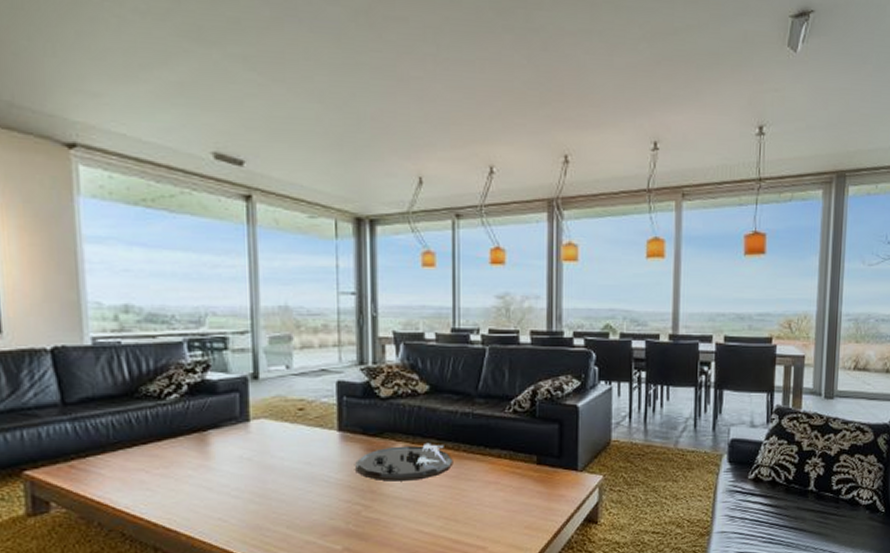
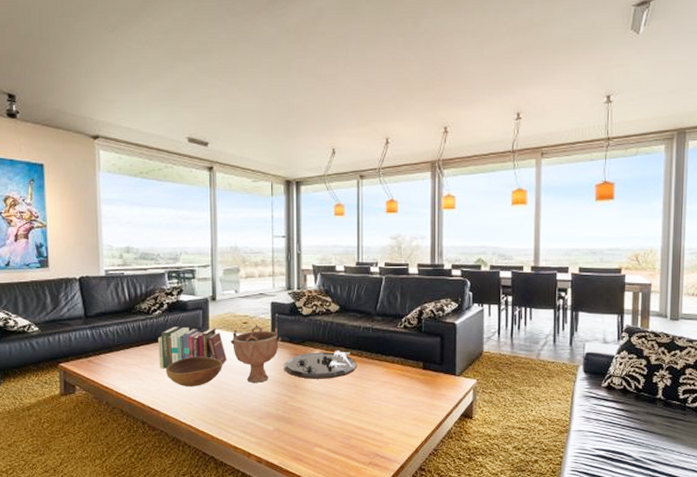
books: none [174,415,276,474] -> present [157,326,227,369]
bowl: none [186,456,269,497] -> present [165,357,222,386]
decorative bowl: none [280,410,351,489] -> present [230,324,281,383]

